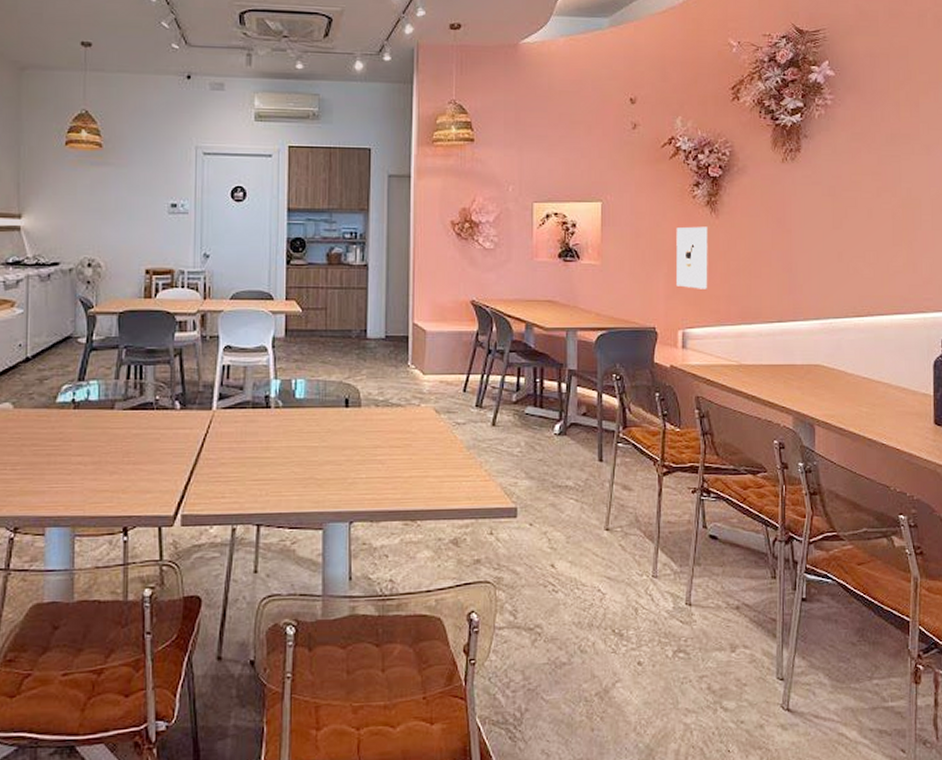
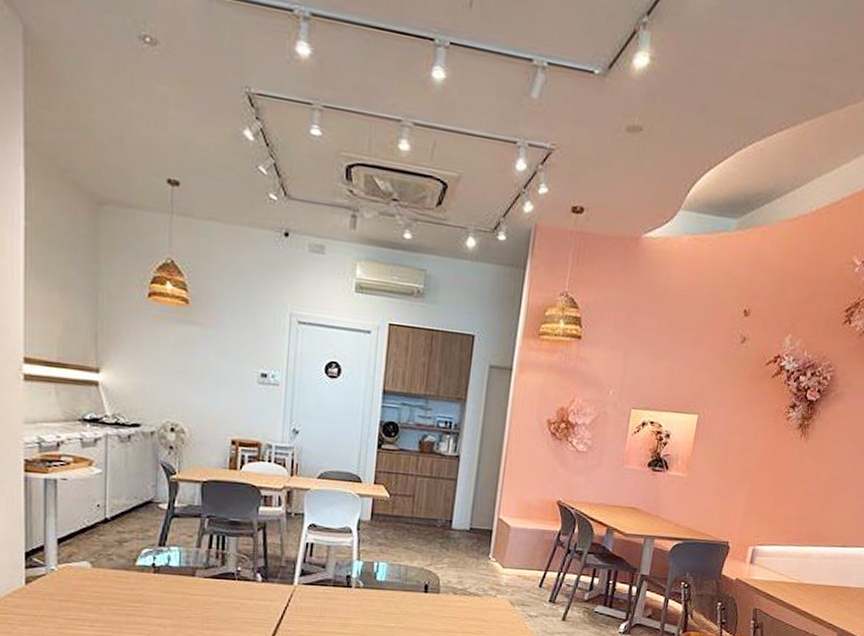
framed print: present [676,226,708,289] -> none [755,447,796,510]

